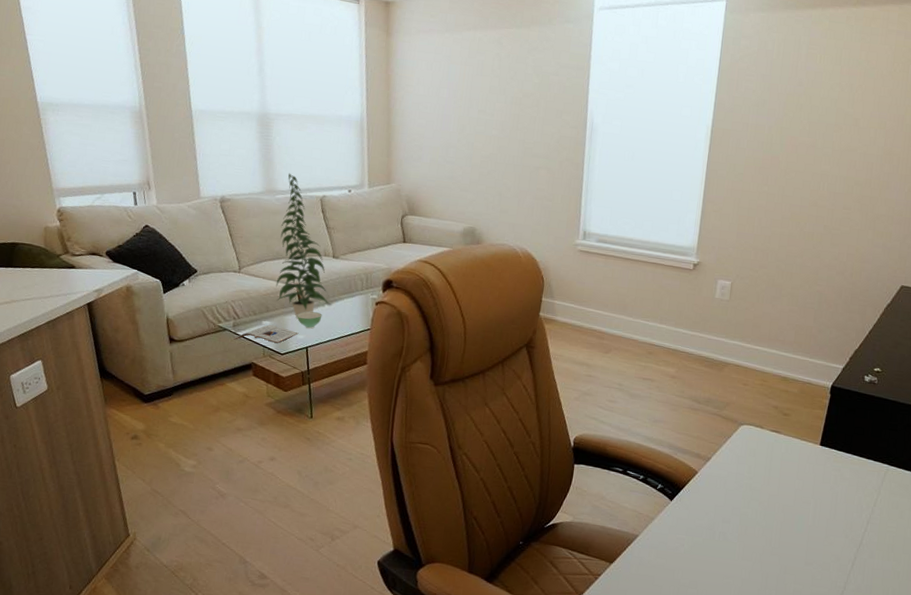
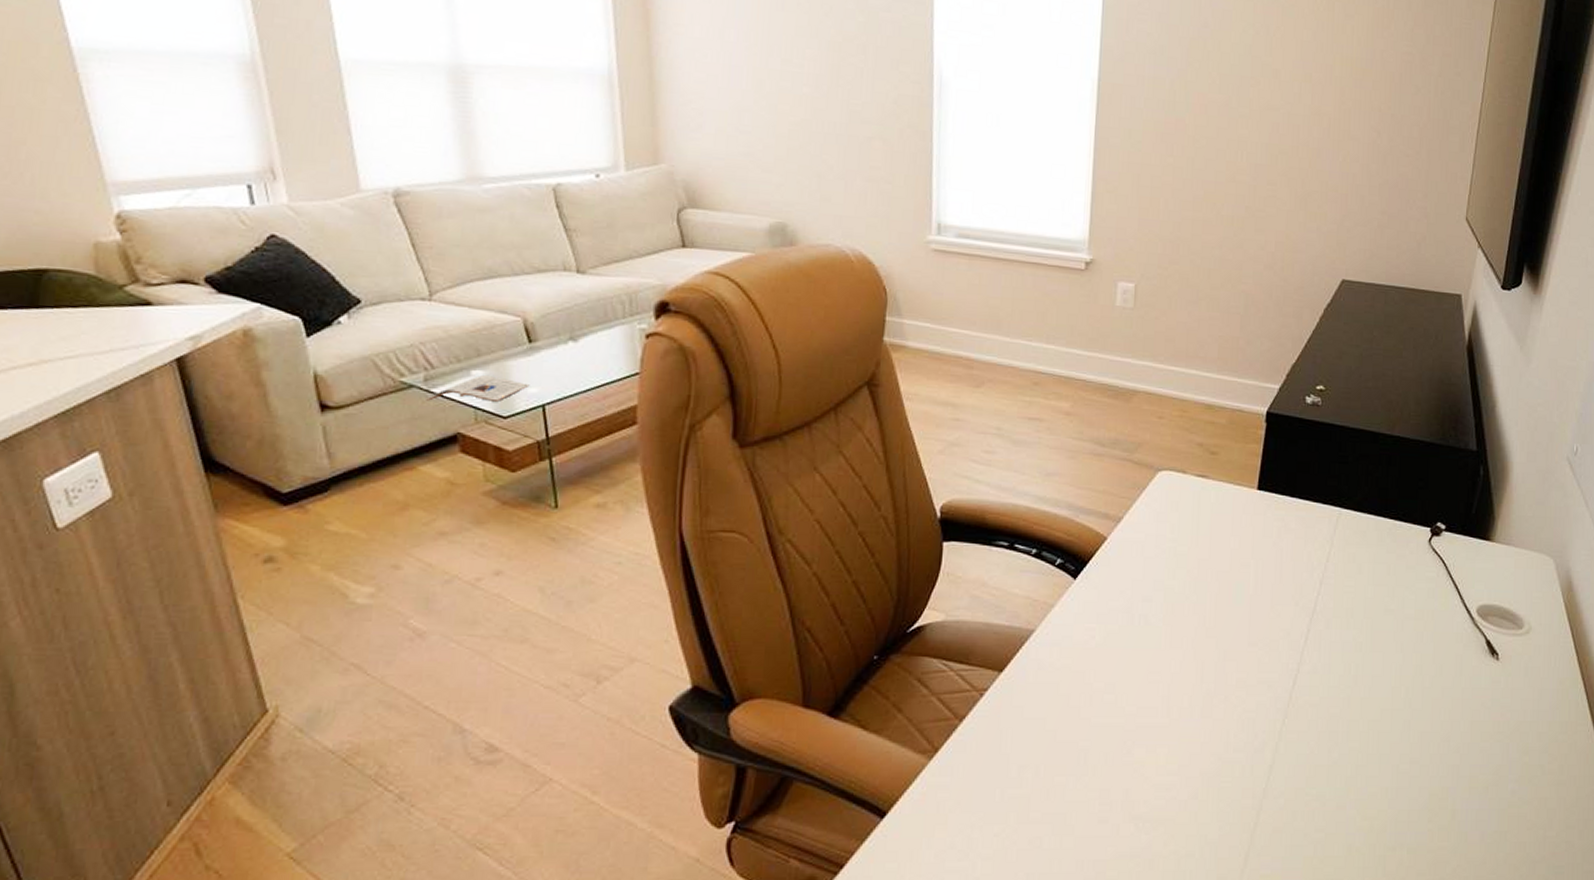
plant: present [275,173,328,320] -> none [489,151,573,366]
bowl: present [297,311,322,330] -> none [525,353,565,379]

